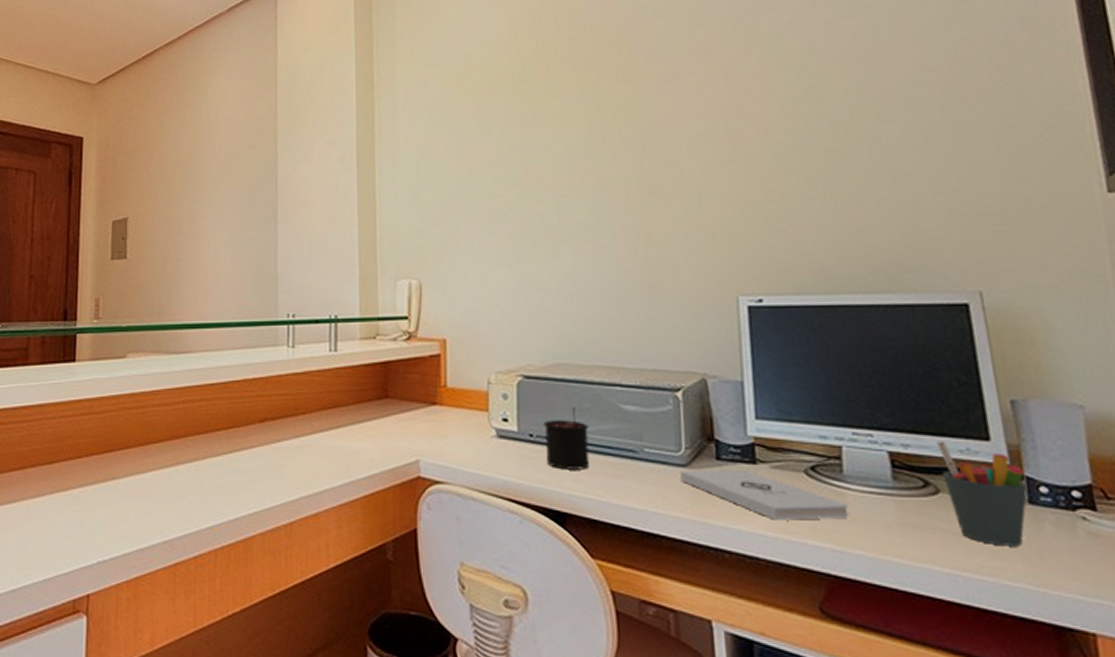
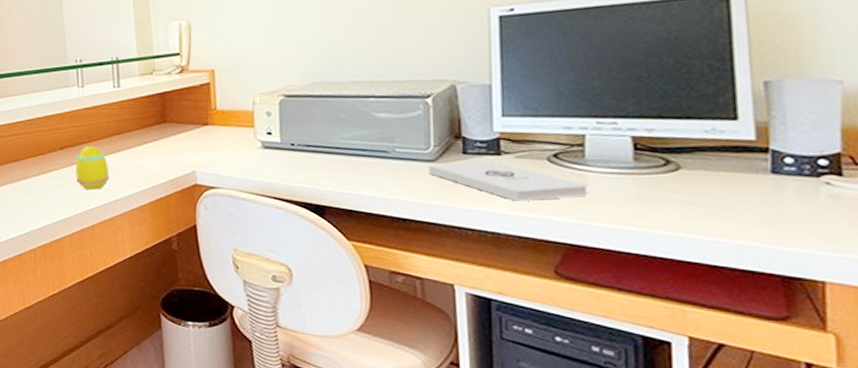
egg: none [276,419,316,476] -> present [75,145,109,190]
candle: present [543,407,590,470] -> none [303,118,346,171]
pen holder: present [935,441,1028,547] -> none [681,123,772,212]

